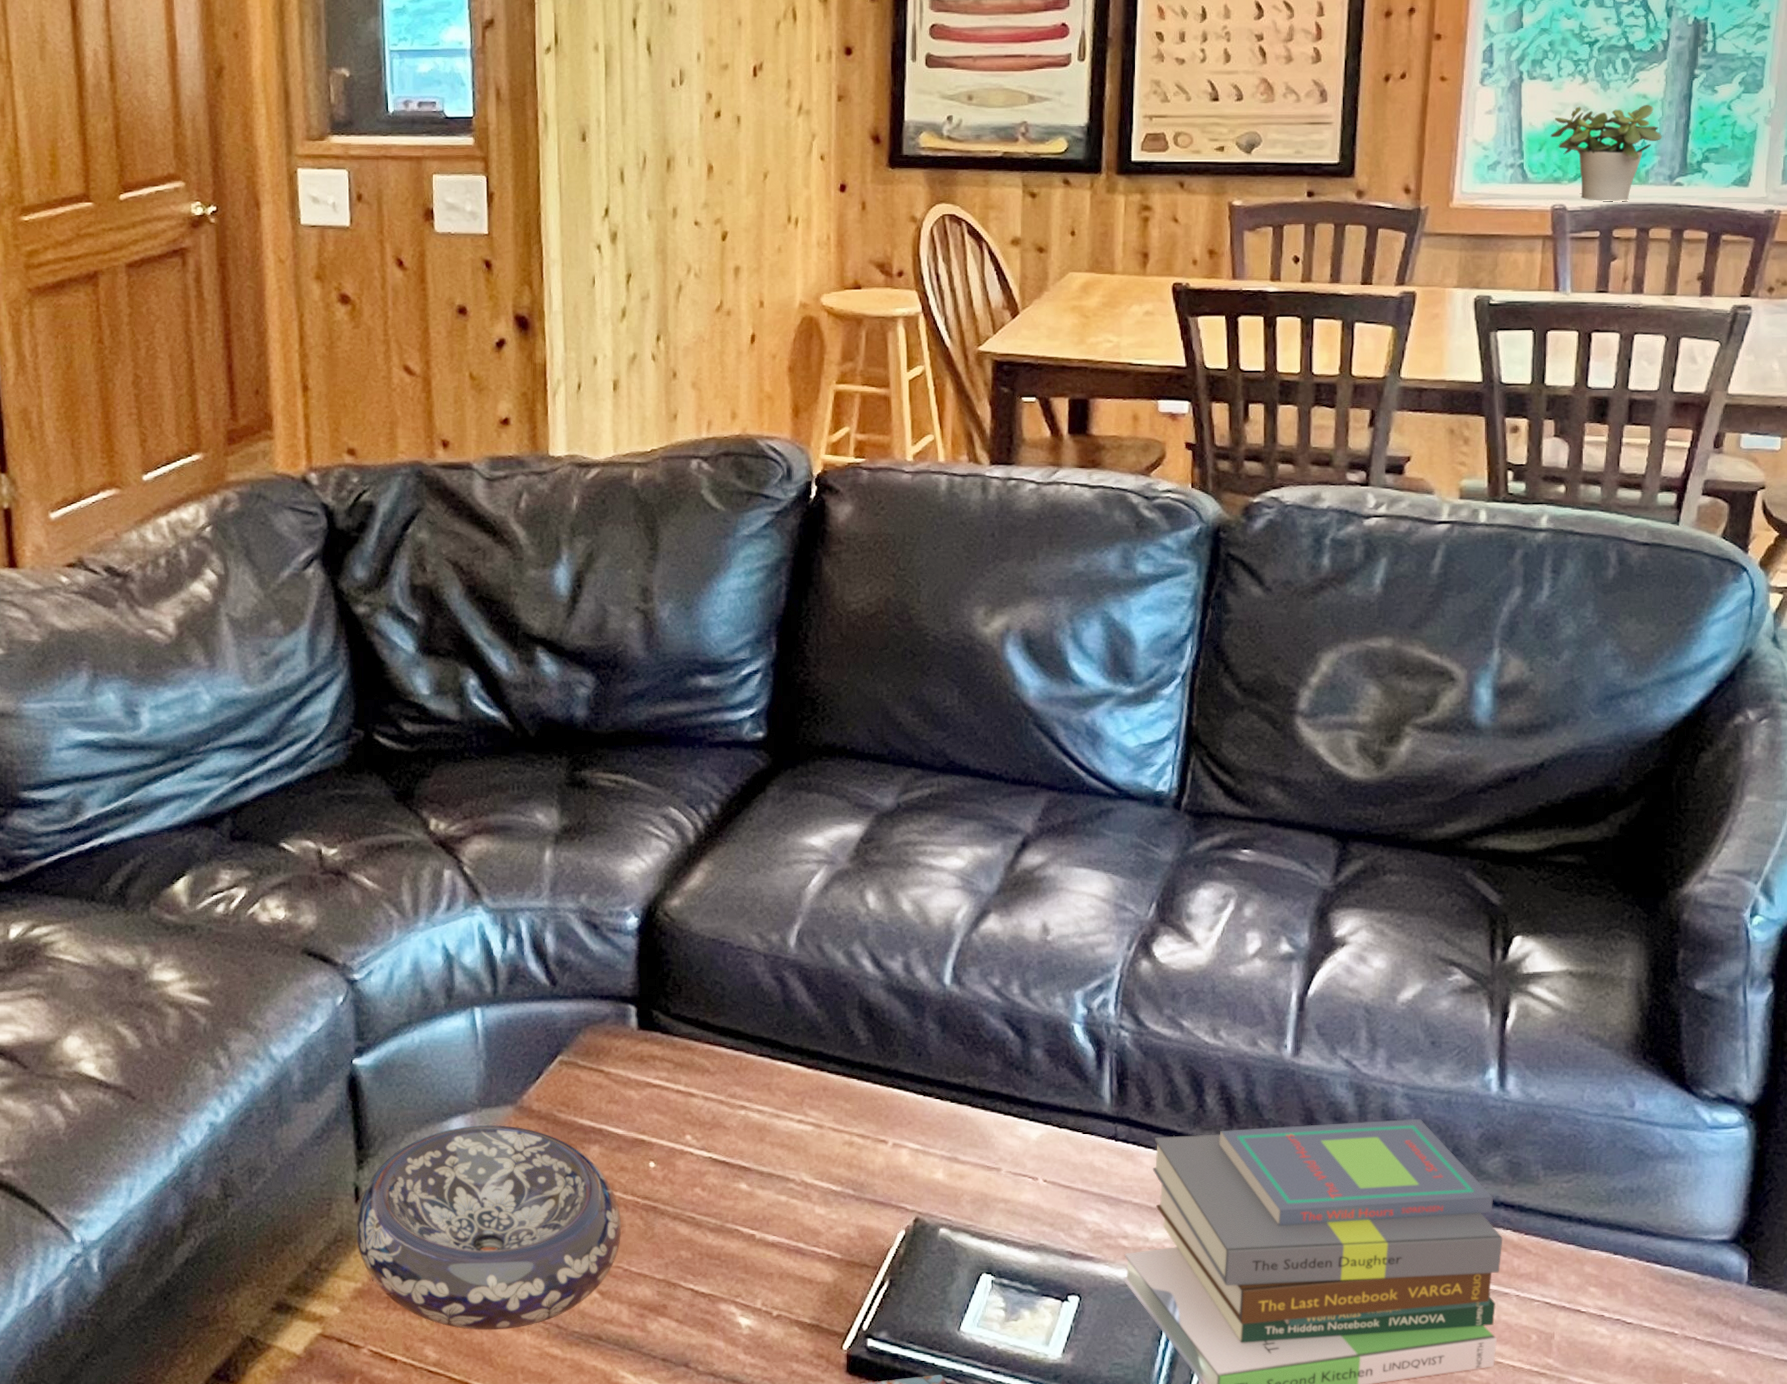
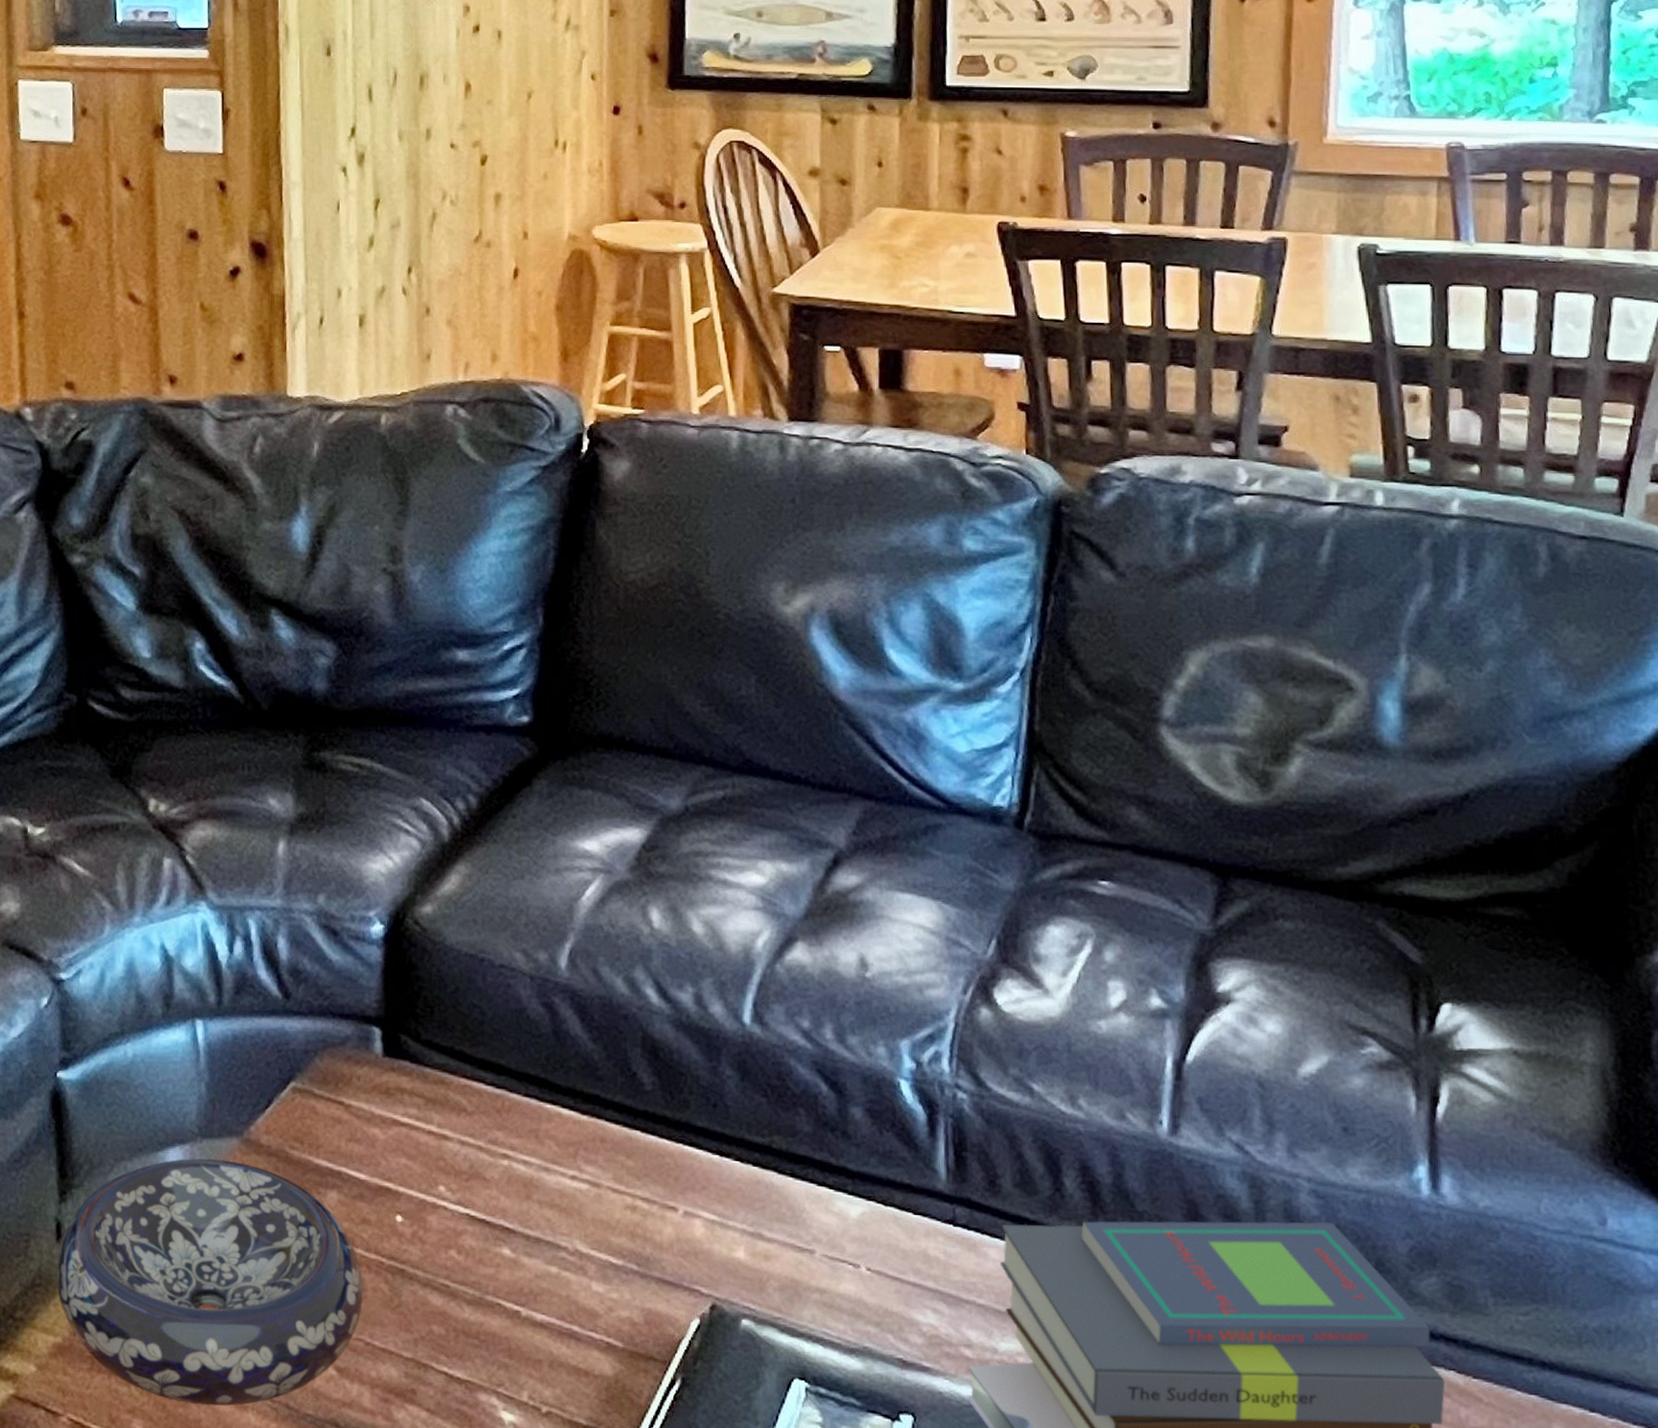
potted plant: present [1550,104,1662,201] -> none [1441,30,1577,139]

